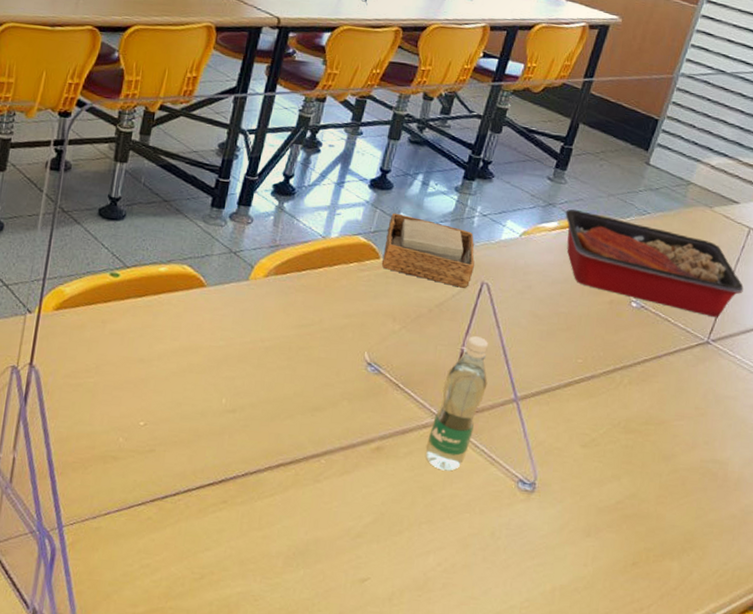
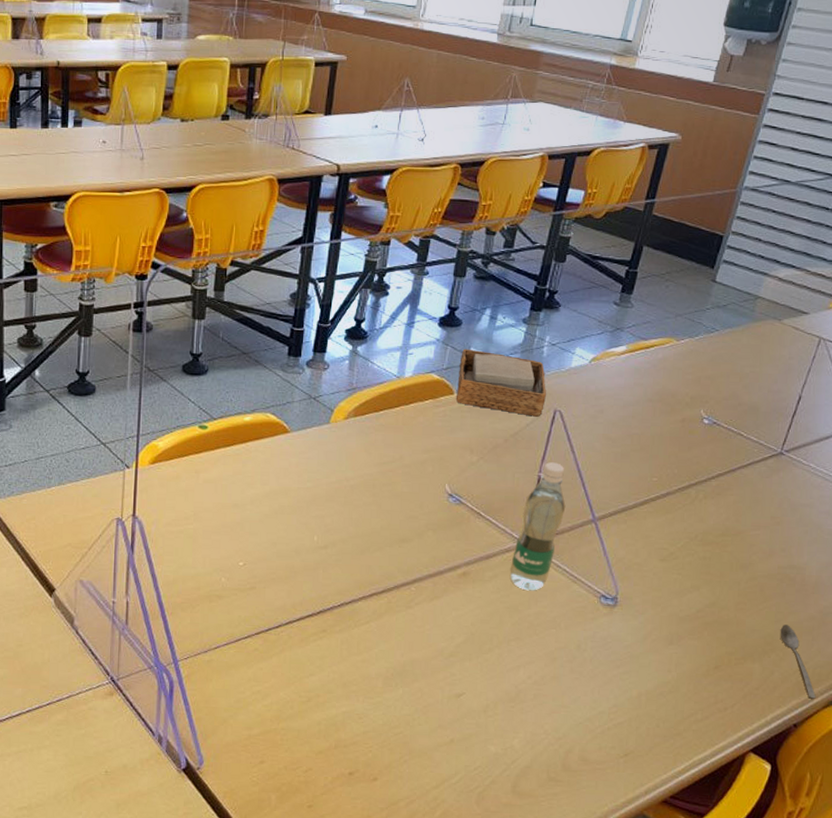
tray: present [565,209,743,317] -> none [633,332,815,428]
spoon: none [700,522,735,603] -> present [780,625,816,699]

